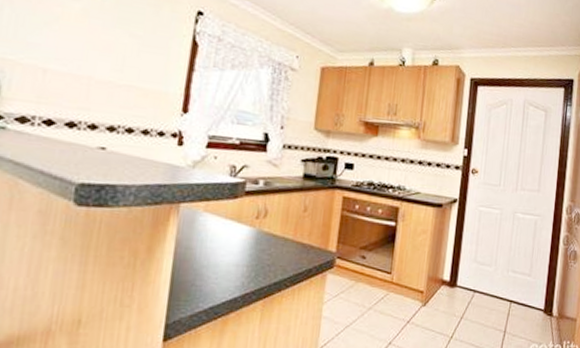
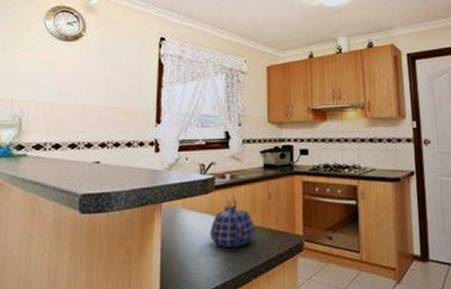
teapot: none [233,213,286,258] -> present [210,205,256,247]

